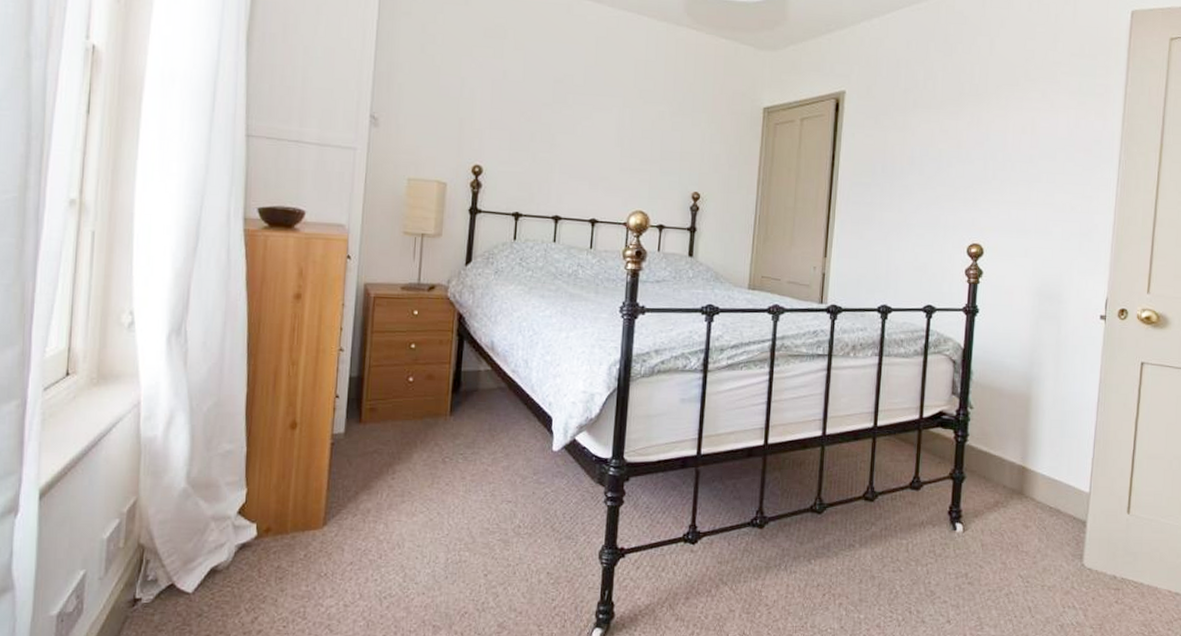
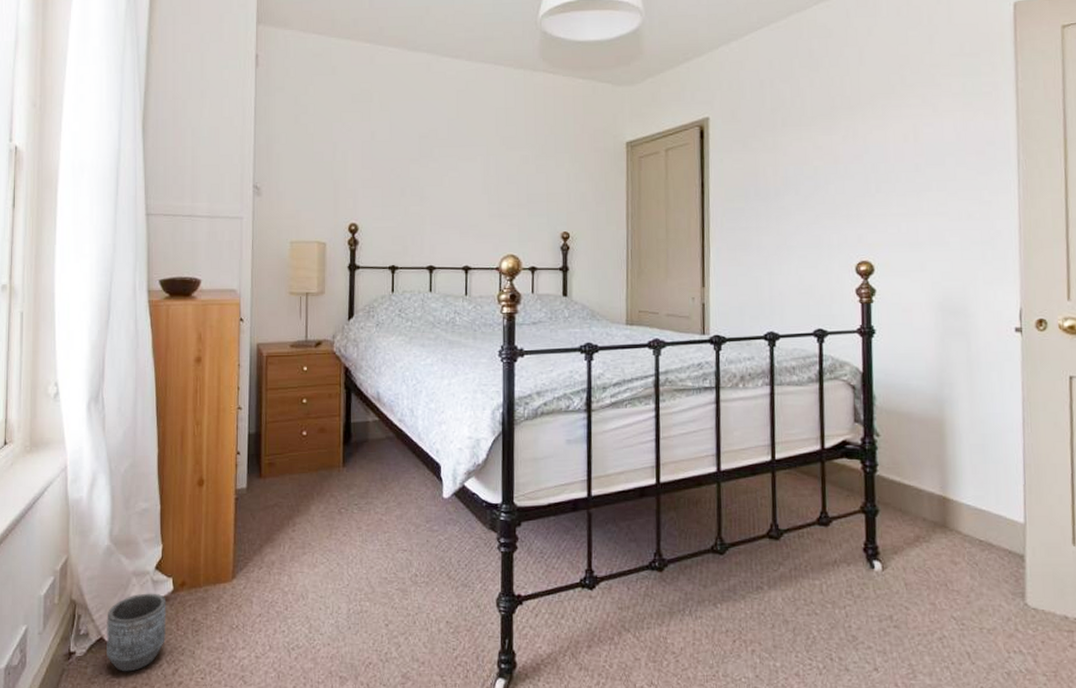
planter: none [177,538,249,620] -> present [107,593,167,672]

